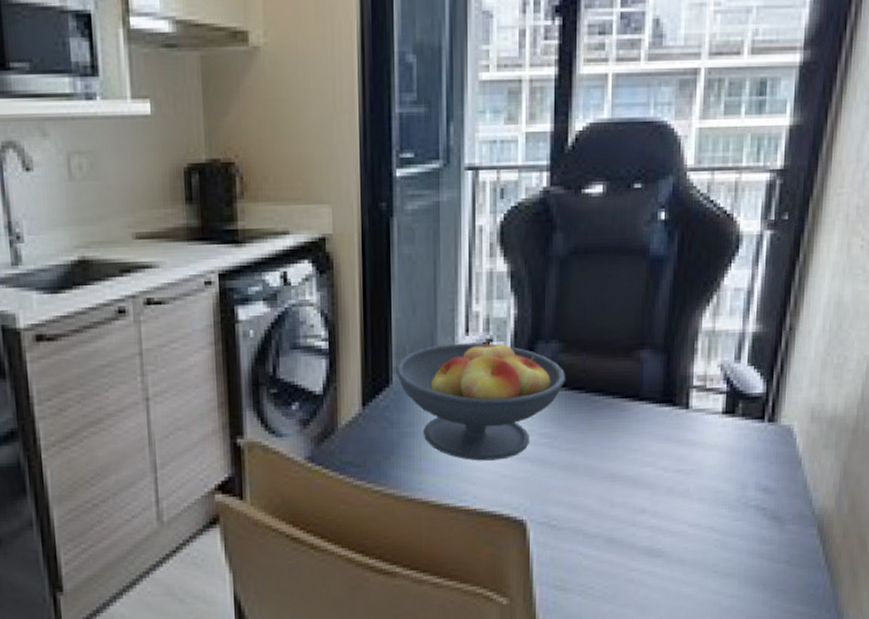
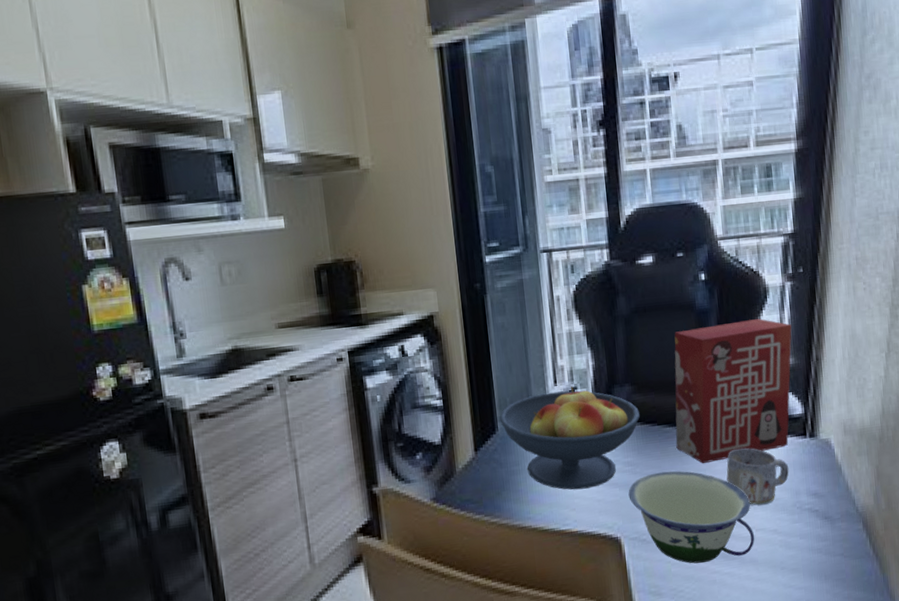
bowl: none [541,448,687,558] -> present [628,471,755,564]
cereal box: none [605,273,765,442] -> present [674,318,792,463]
mug: none [661,428,738,497] -> present [726,447,789,505]

